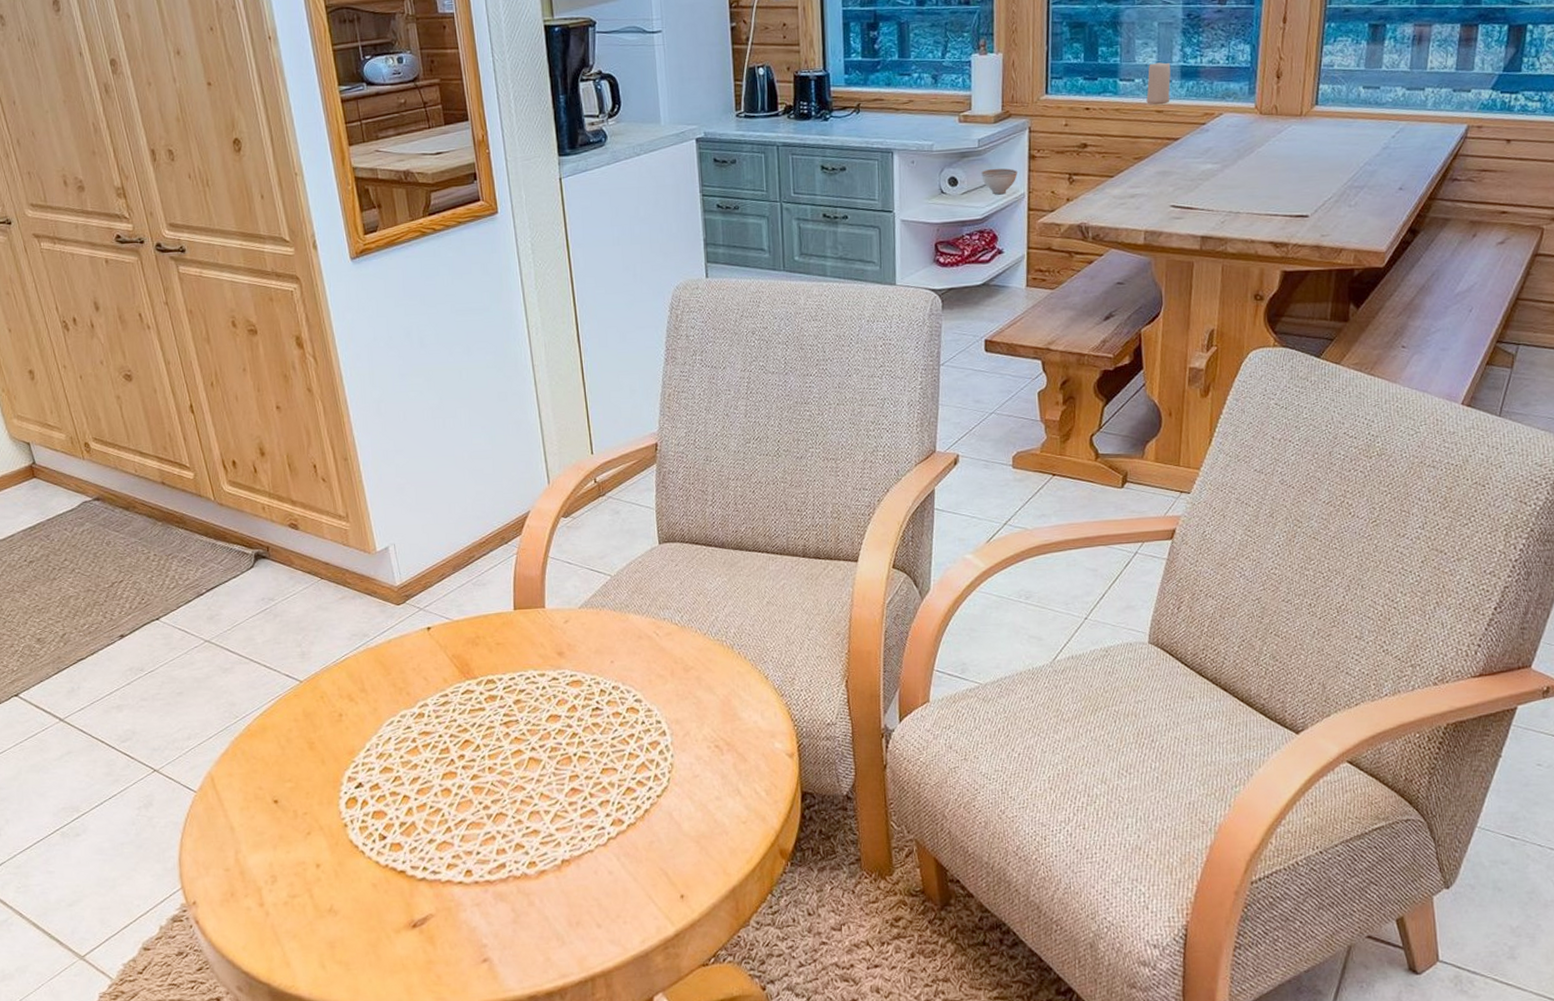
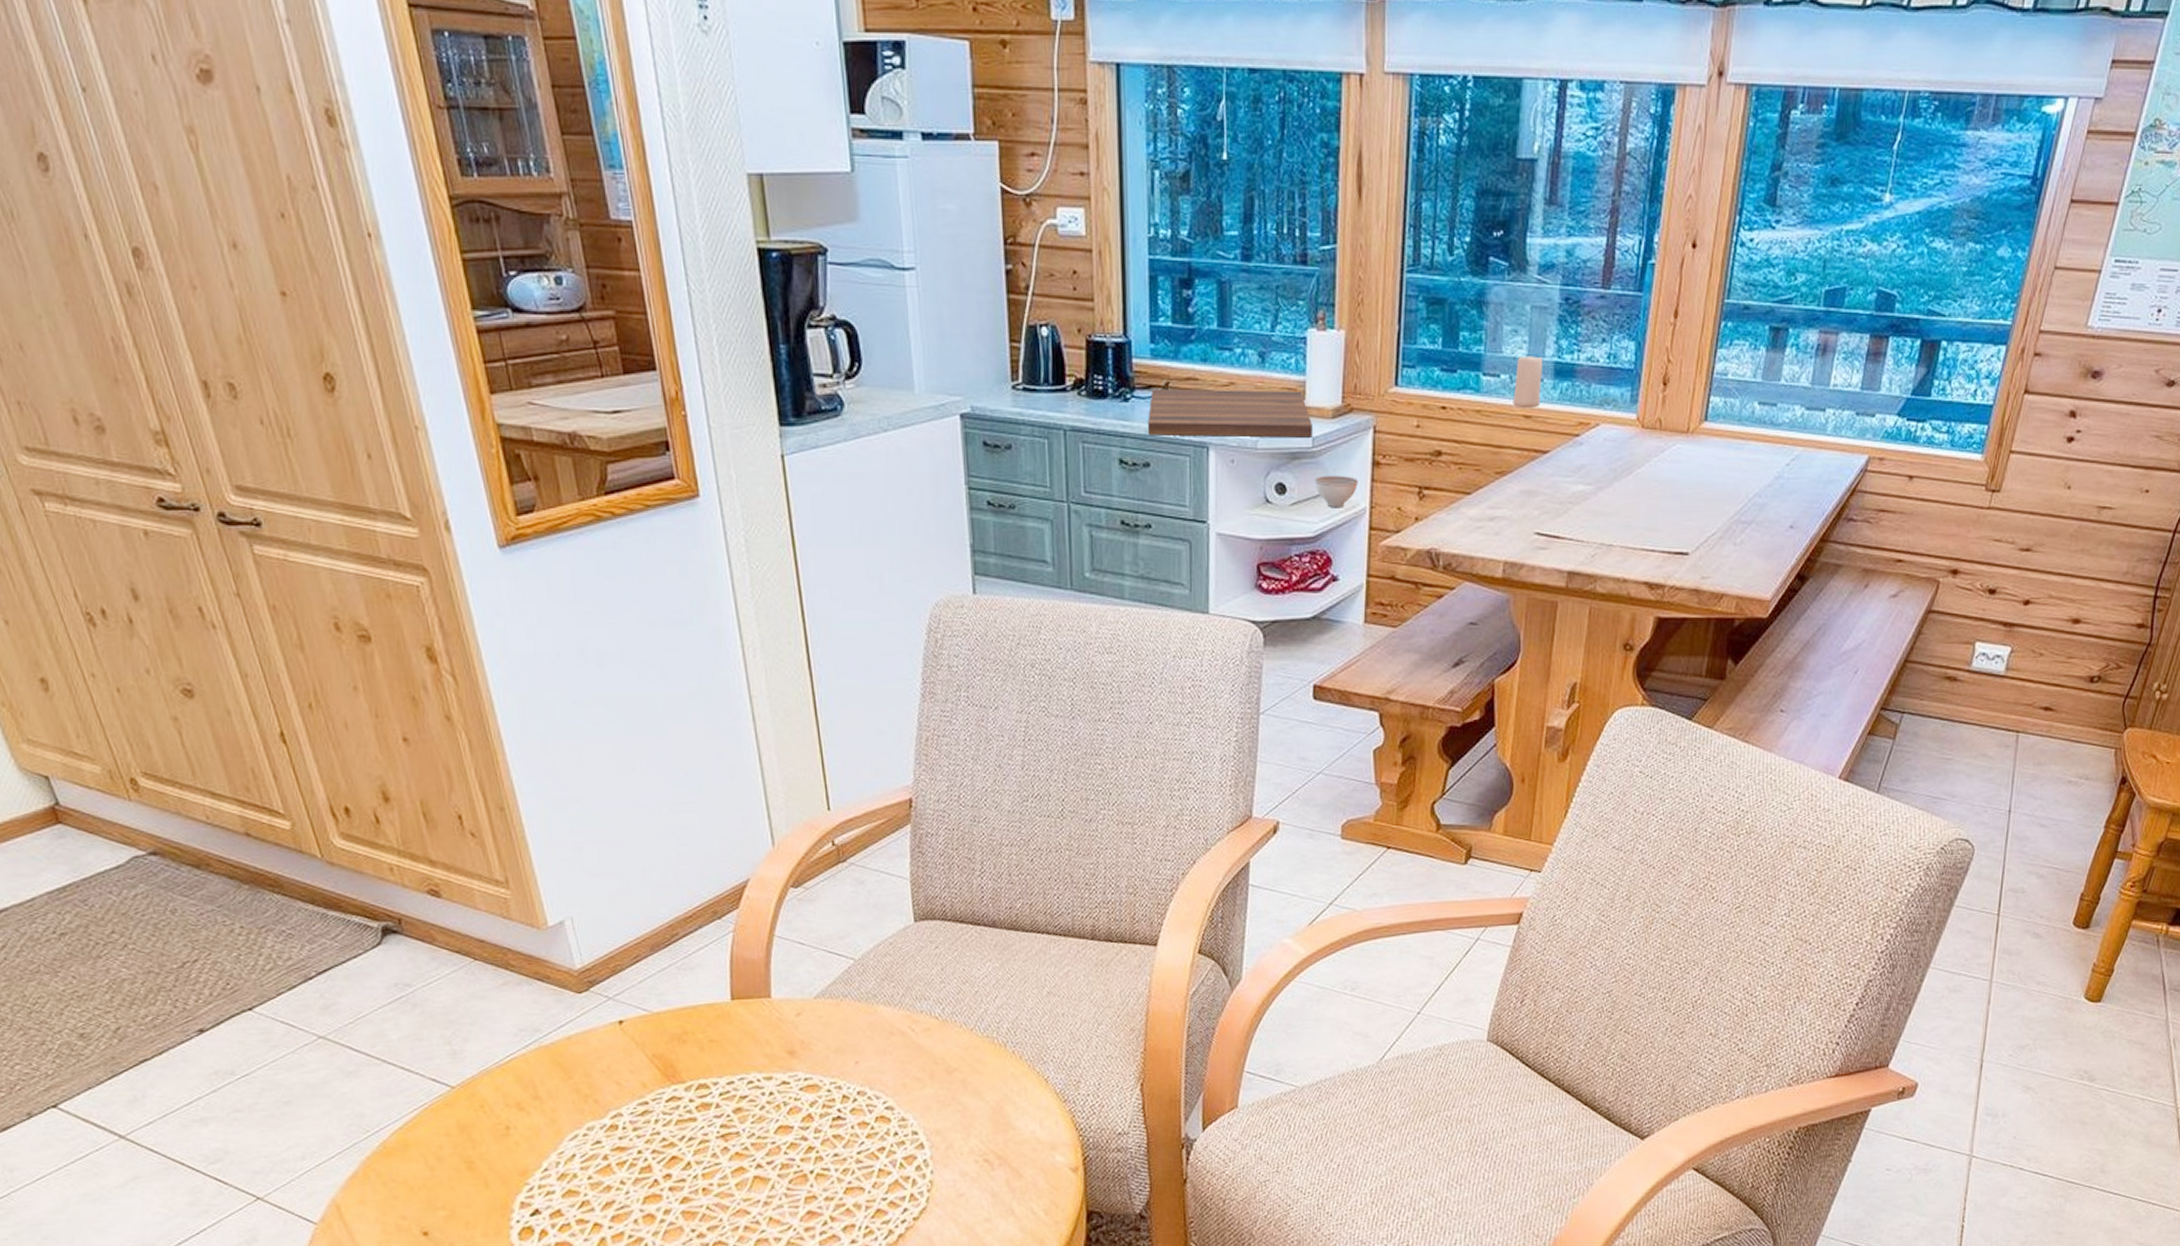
cutting board: none [844,103,978,146] -> present [1148,388,1313,438]

